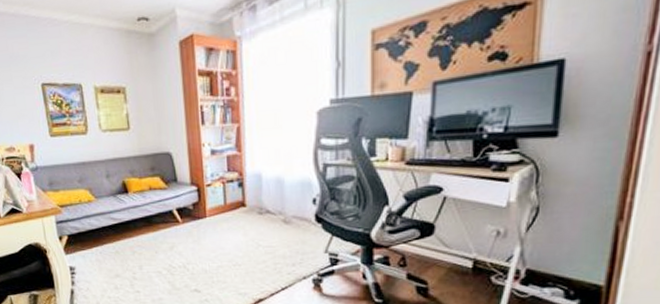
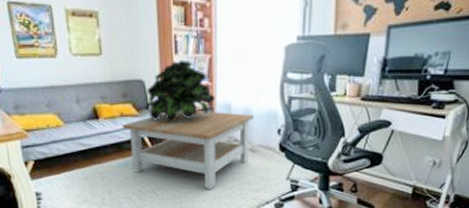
coffee table: none [151,181,286,263] -> present [122,111,254,189]
potted plant: none [173,130,245,195] -> present [145,59,215,122]

